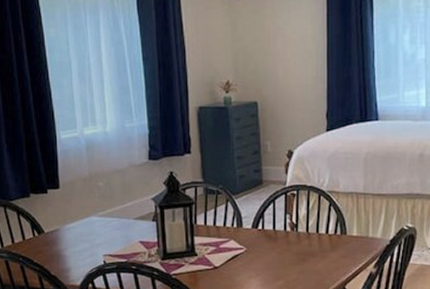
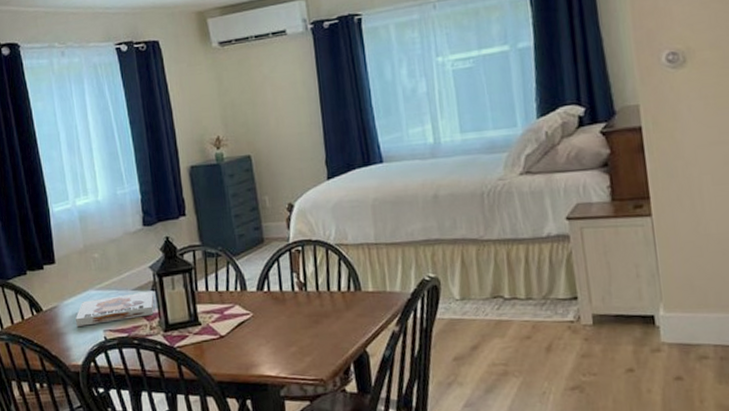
board game: none [77,221,154,250] -> present [75,291,154,326]

